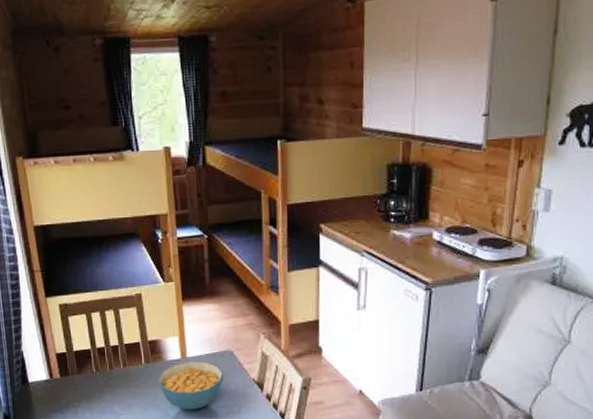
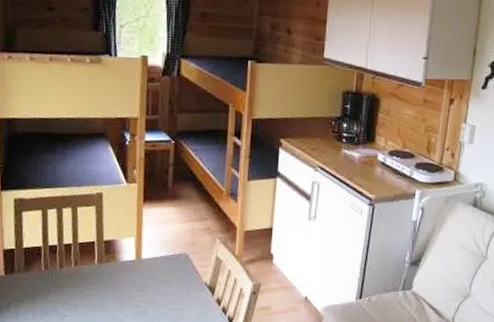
cereal bowl: present [158,361,223,410] -> none [109,263,176,313]

